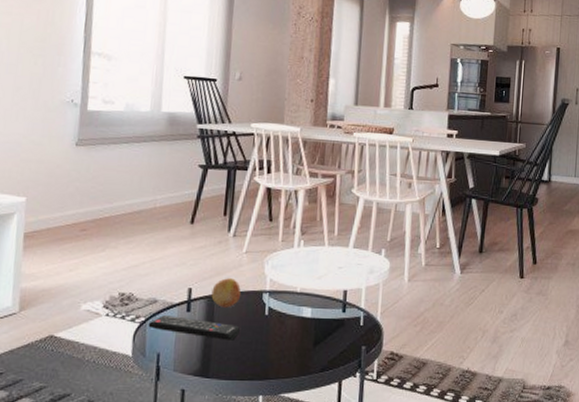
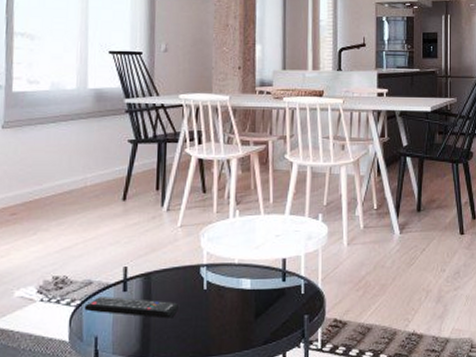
fruit: present [211,278,242,308] -> none [147,254,178,285]

